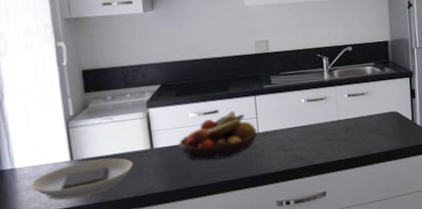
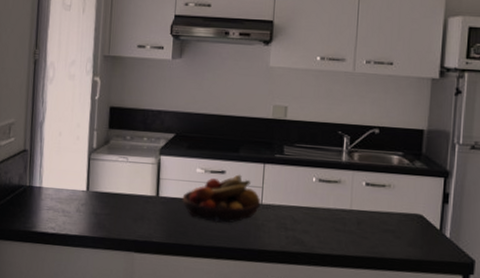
plate: present [30,158,133,200] -> none [51,194,139,229]

